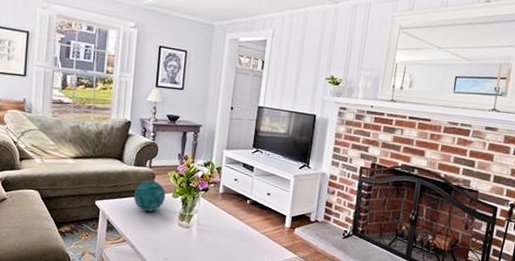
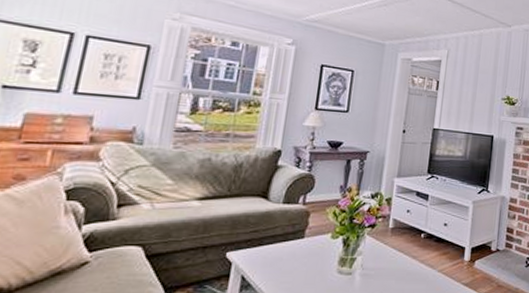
decorative orb: present [134,180,166,212] -> none [280,220,323,259]

